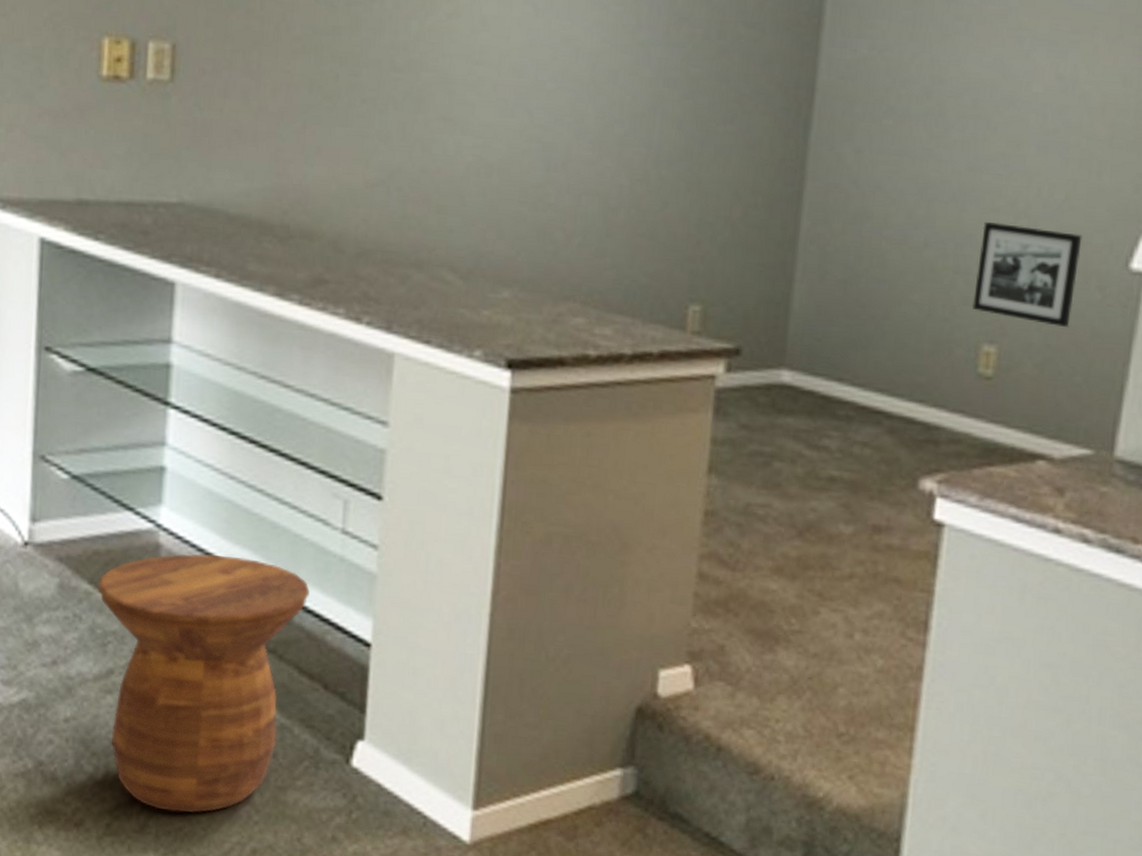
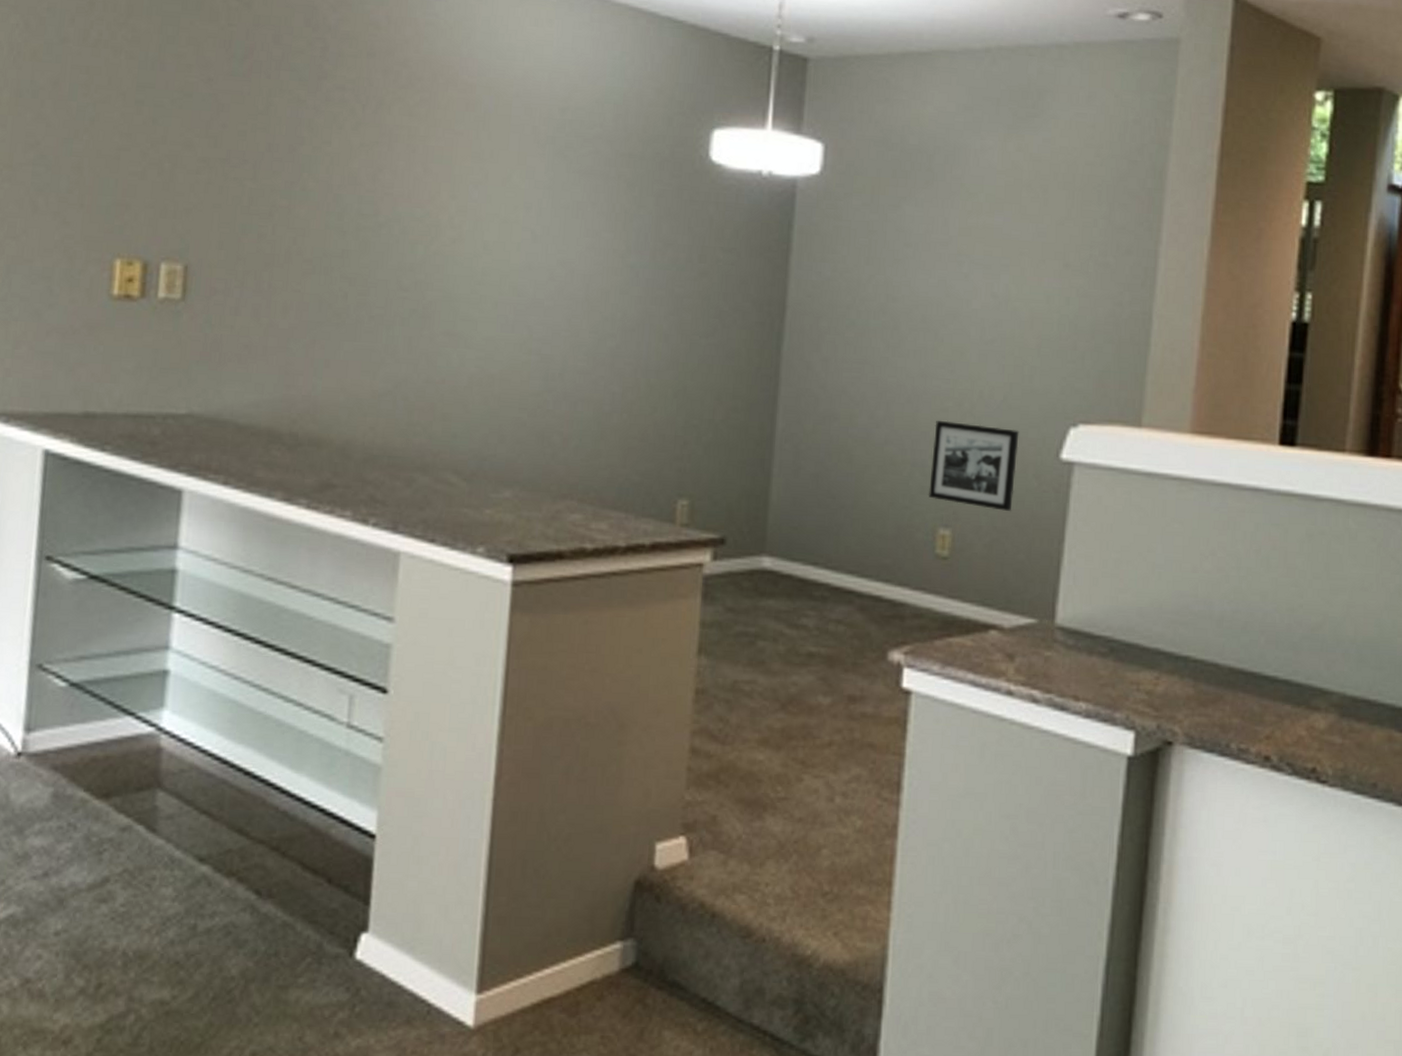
side table: present [98,554,310,813] -> none [95,754,314,1021]

